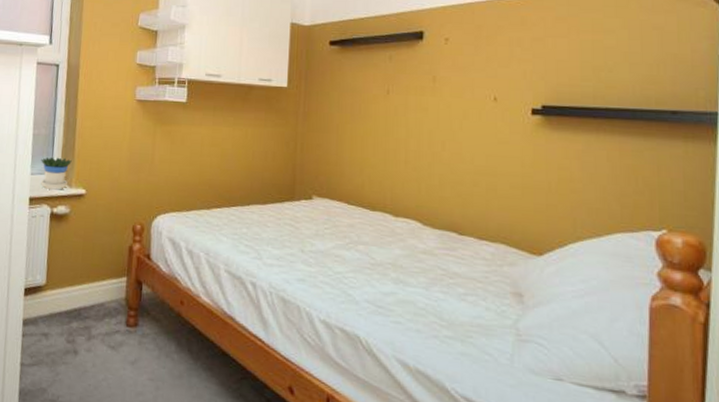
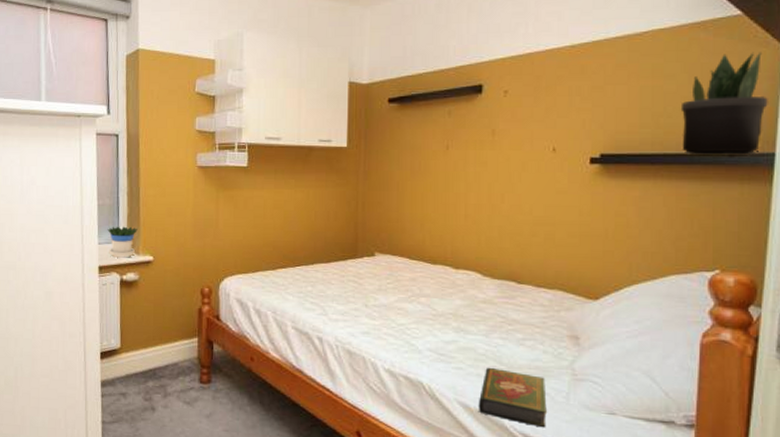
book: none [417,322,490,392] -> present [478,367,547,428]
planter: none [621,11,709,113] -> present [680,52,768,155]

